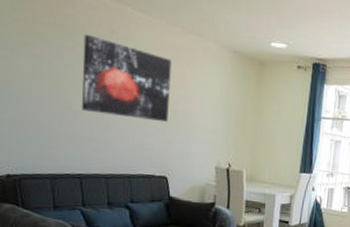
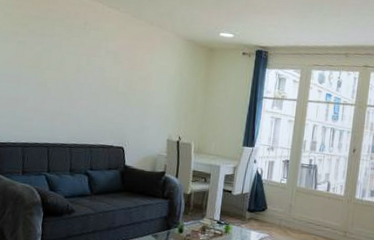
wall art: present [82,34,172,123] -> none [55,25,134,100]

